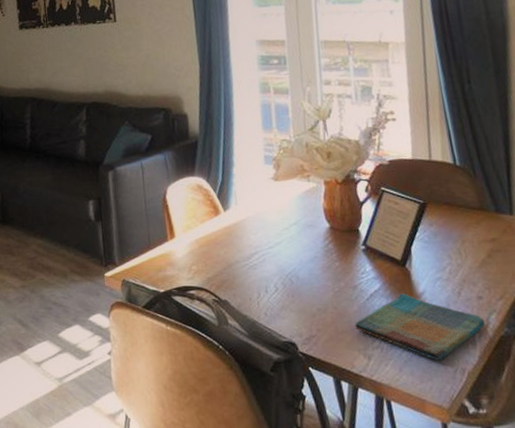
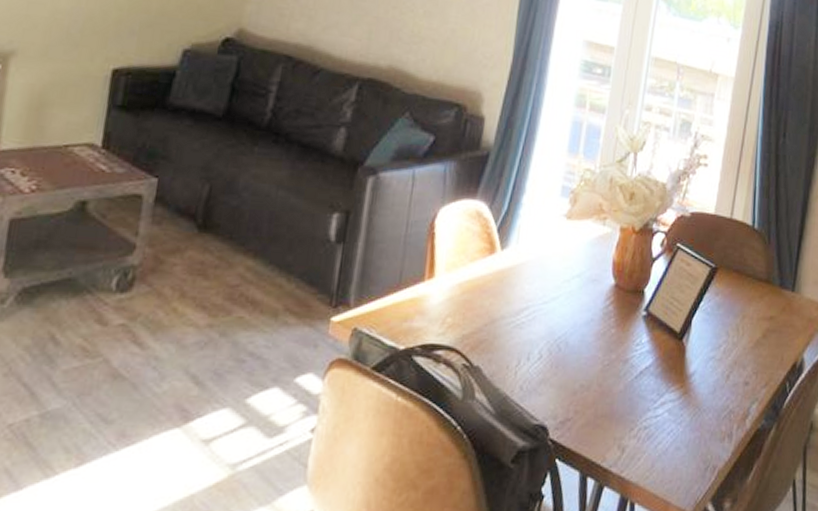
dish towel: present [354,293,485,361] -> none [616,373,745,455]

